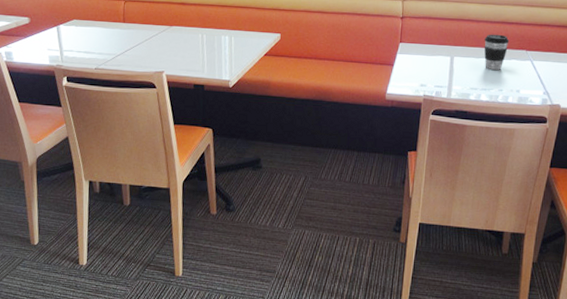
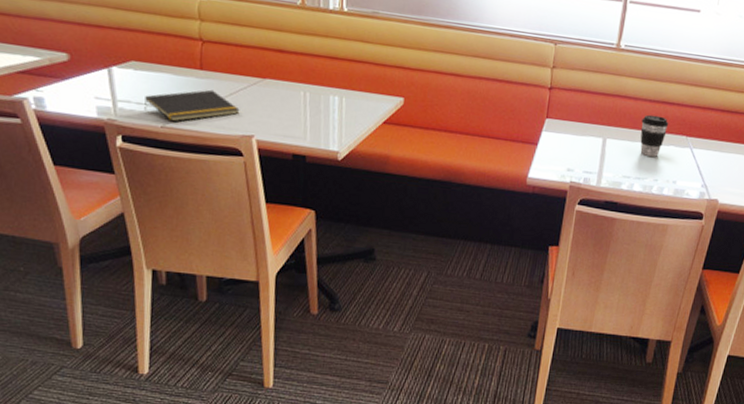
notepad: none [83,37,153,64] -> present [144,89,240,122]

